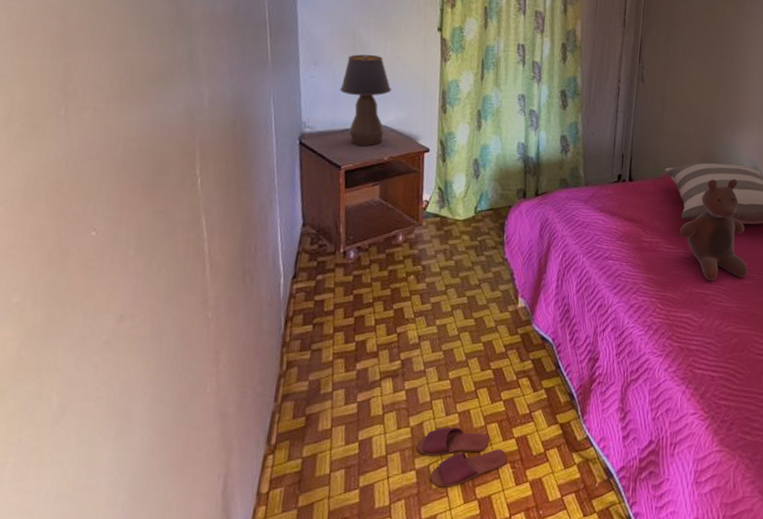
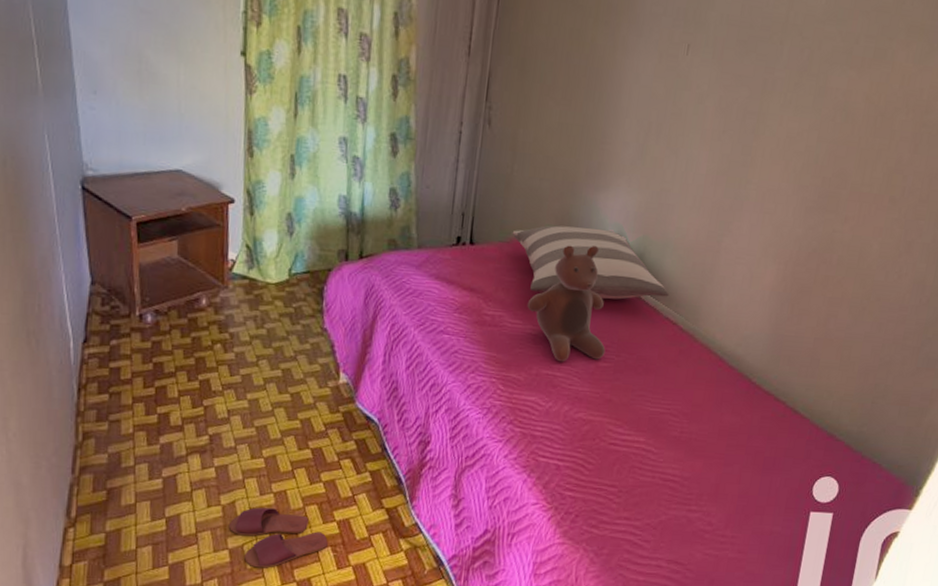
table lamp: present [340,54,392,147] -> none [126,82,188,195]

